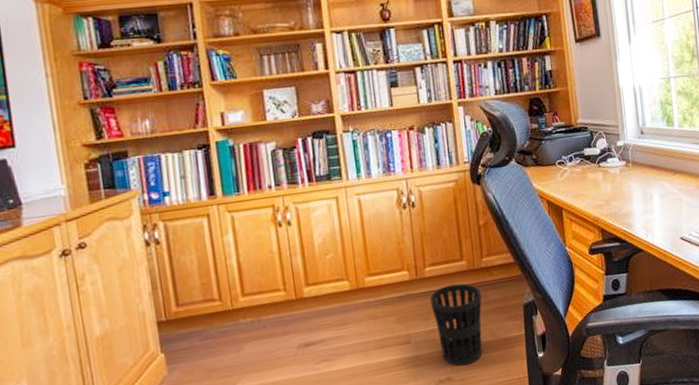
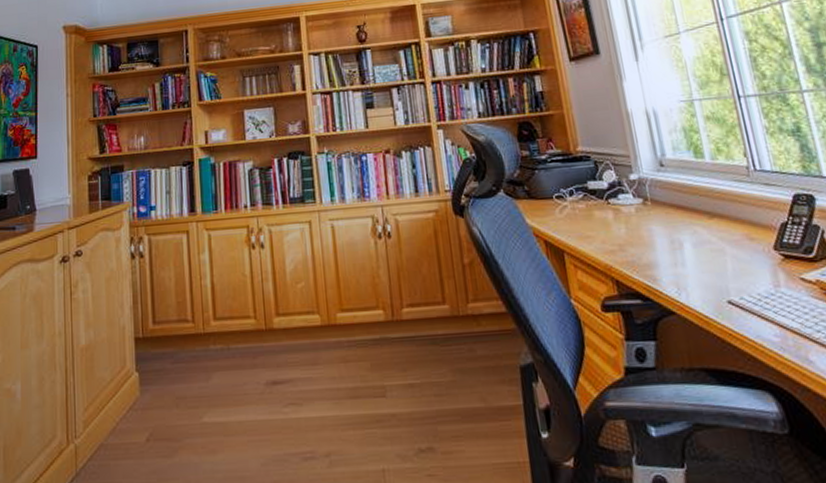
wastebasket: present [430,283,483,367] -> none [408,331,471,435]

